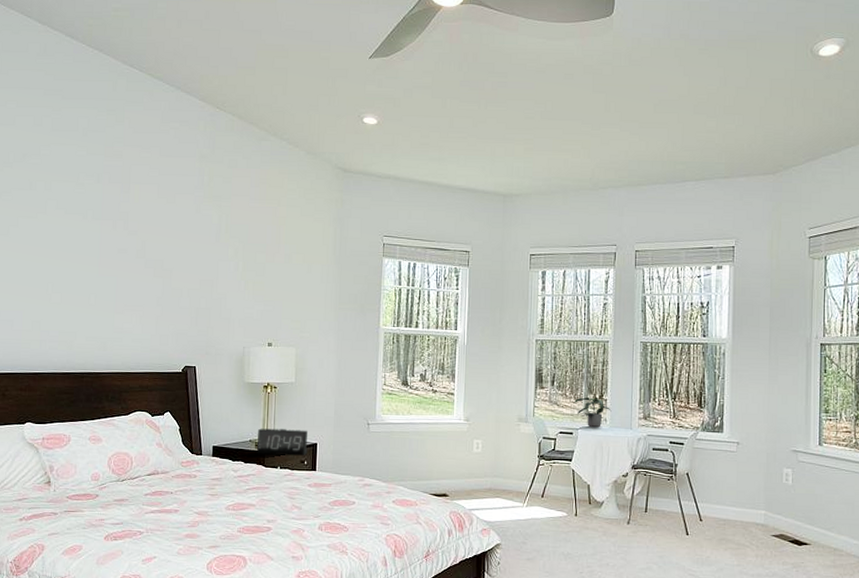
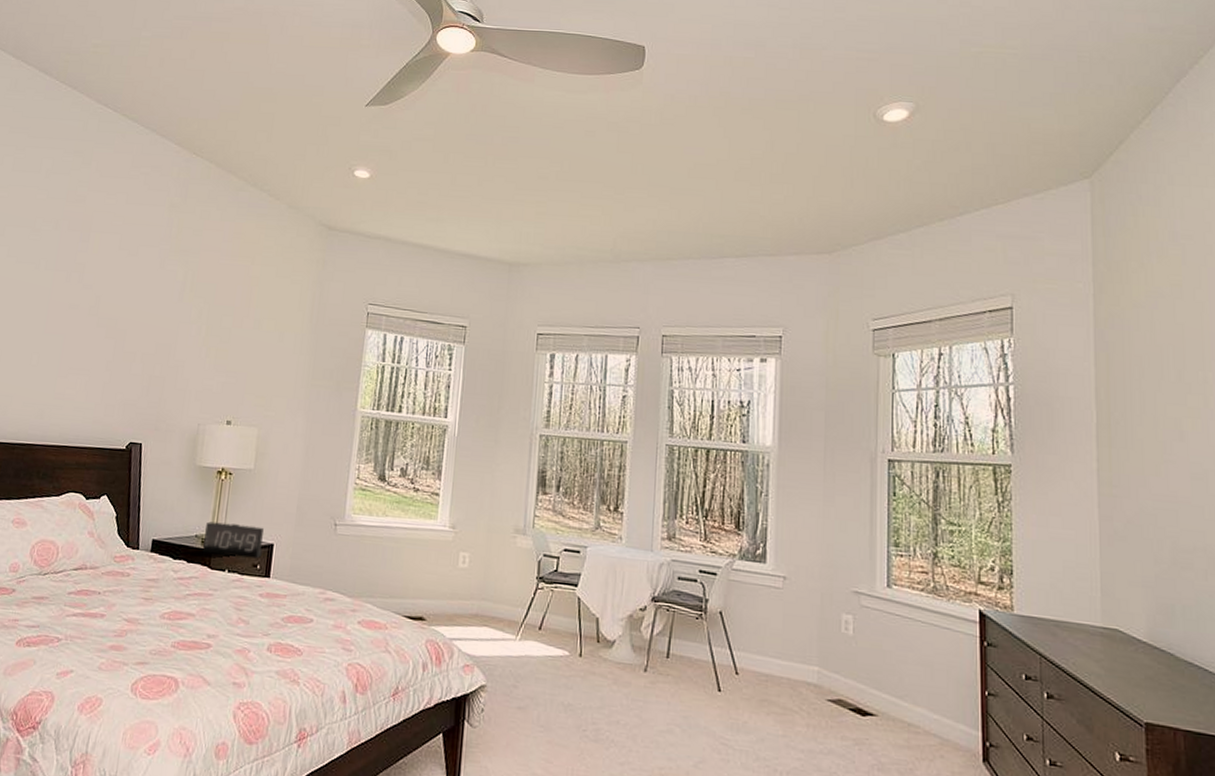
potted plant: present [574,397,612,428] -> none [583,508,628,547]

